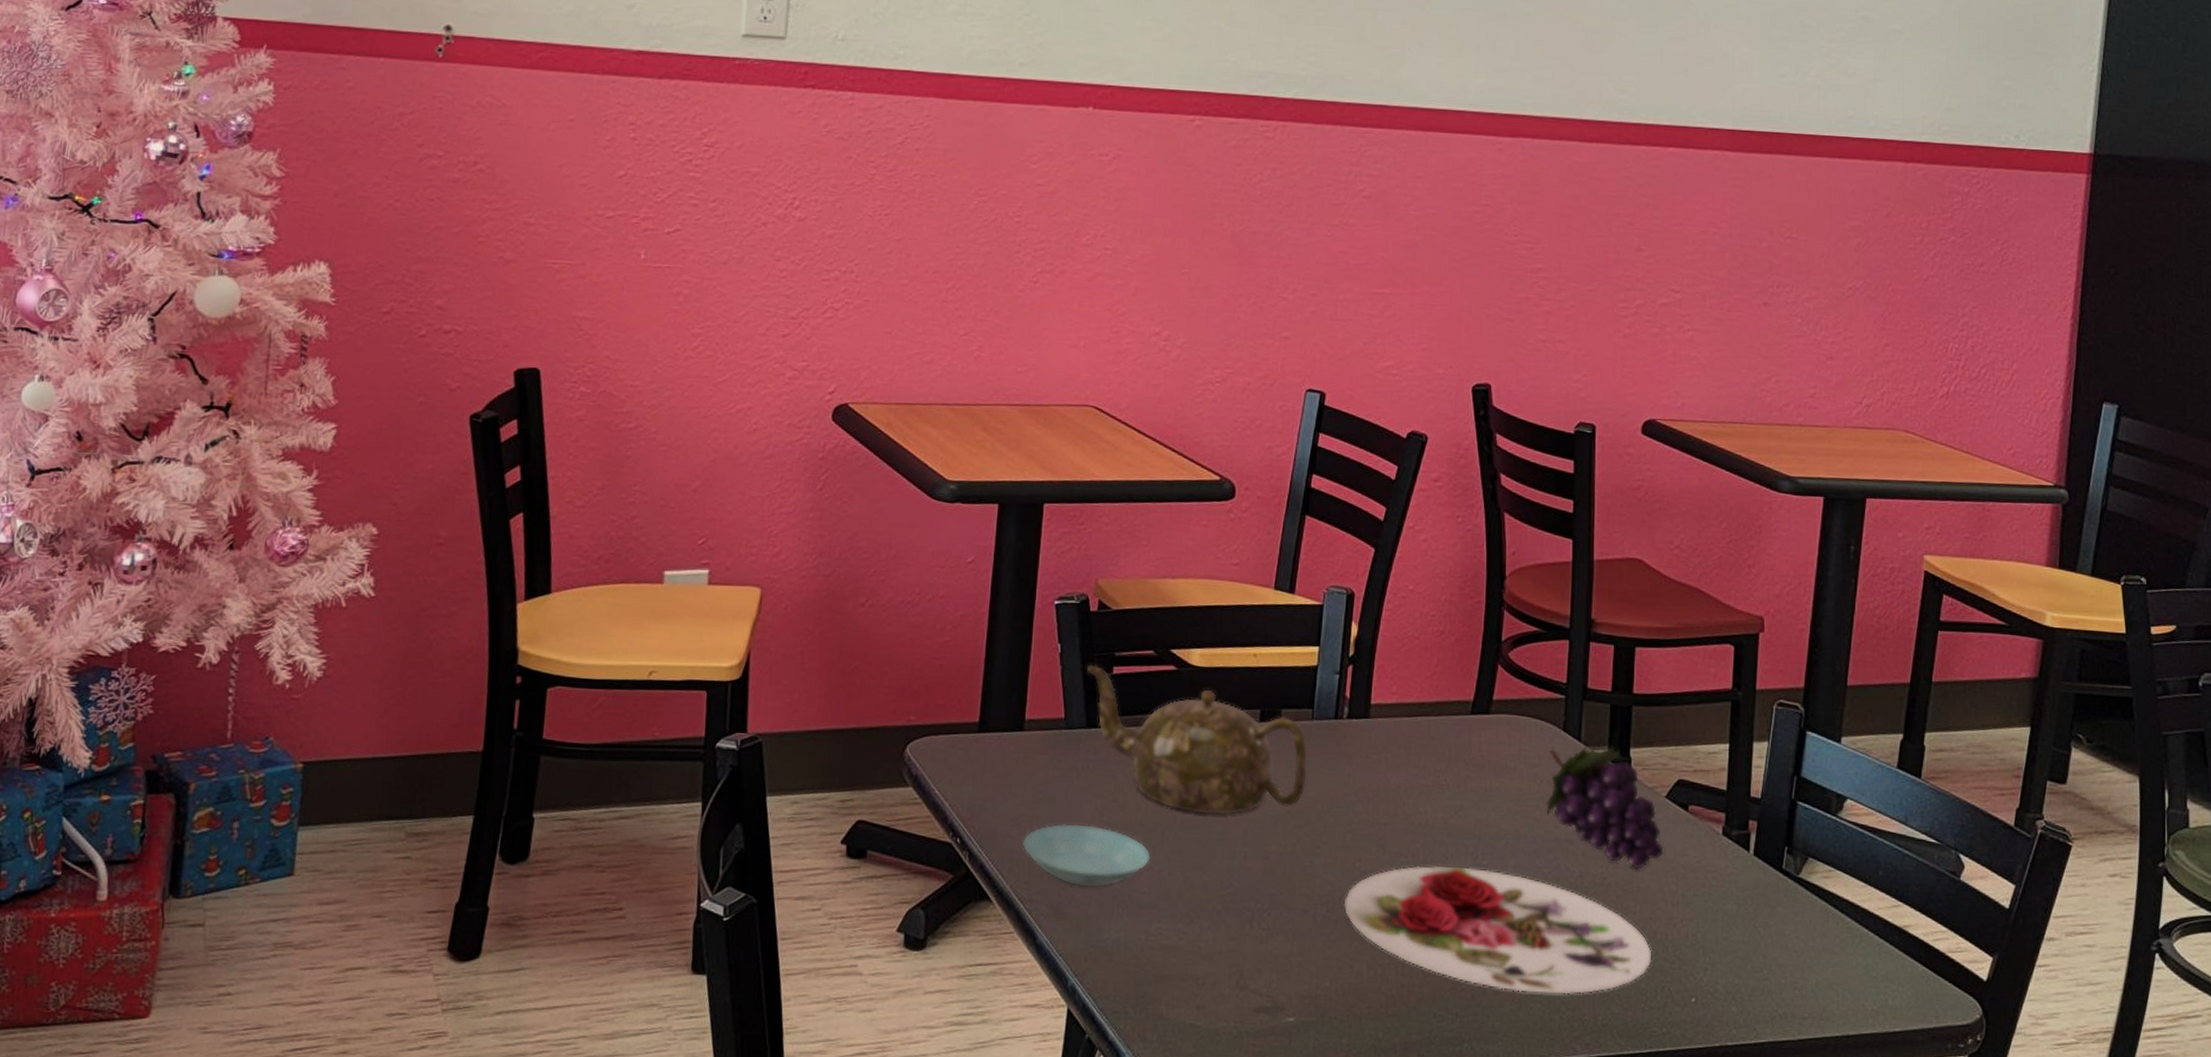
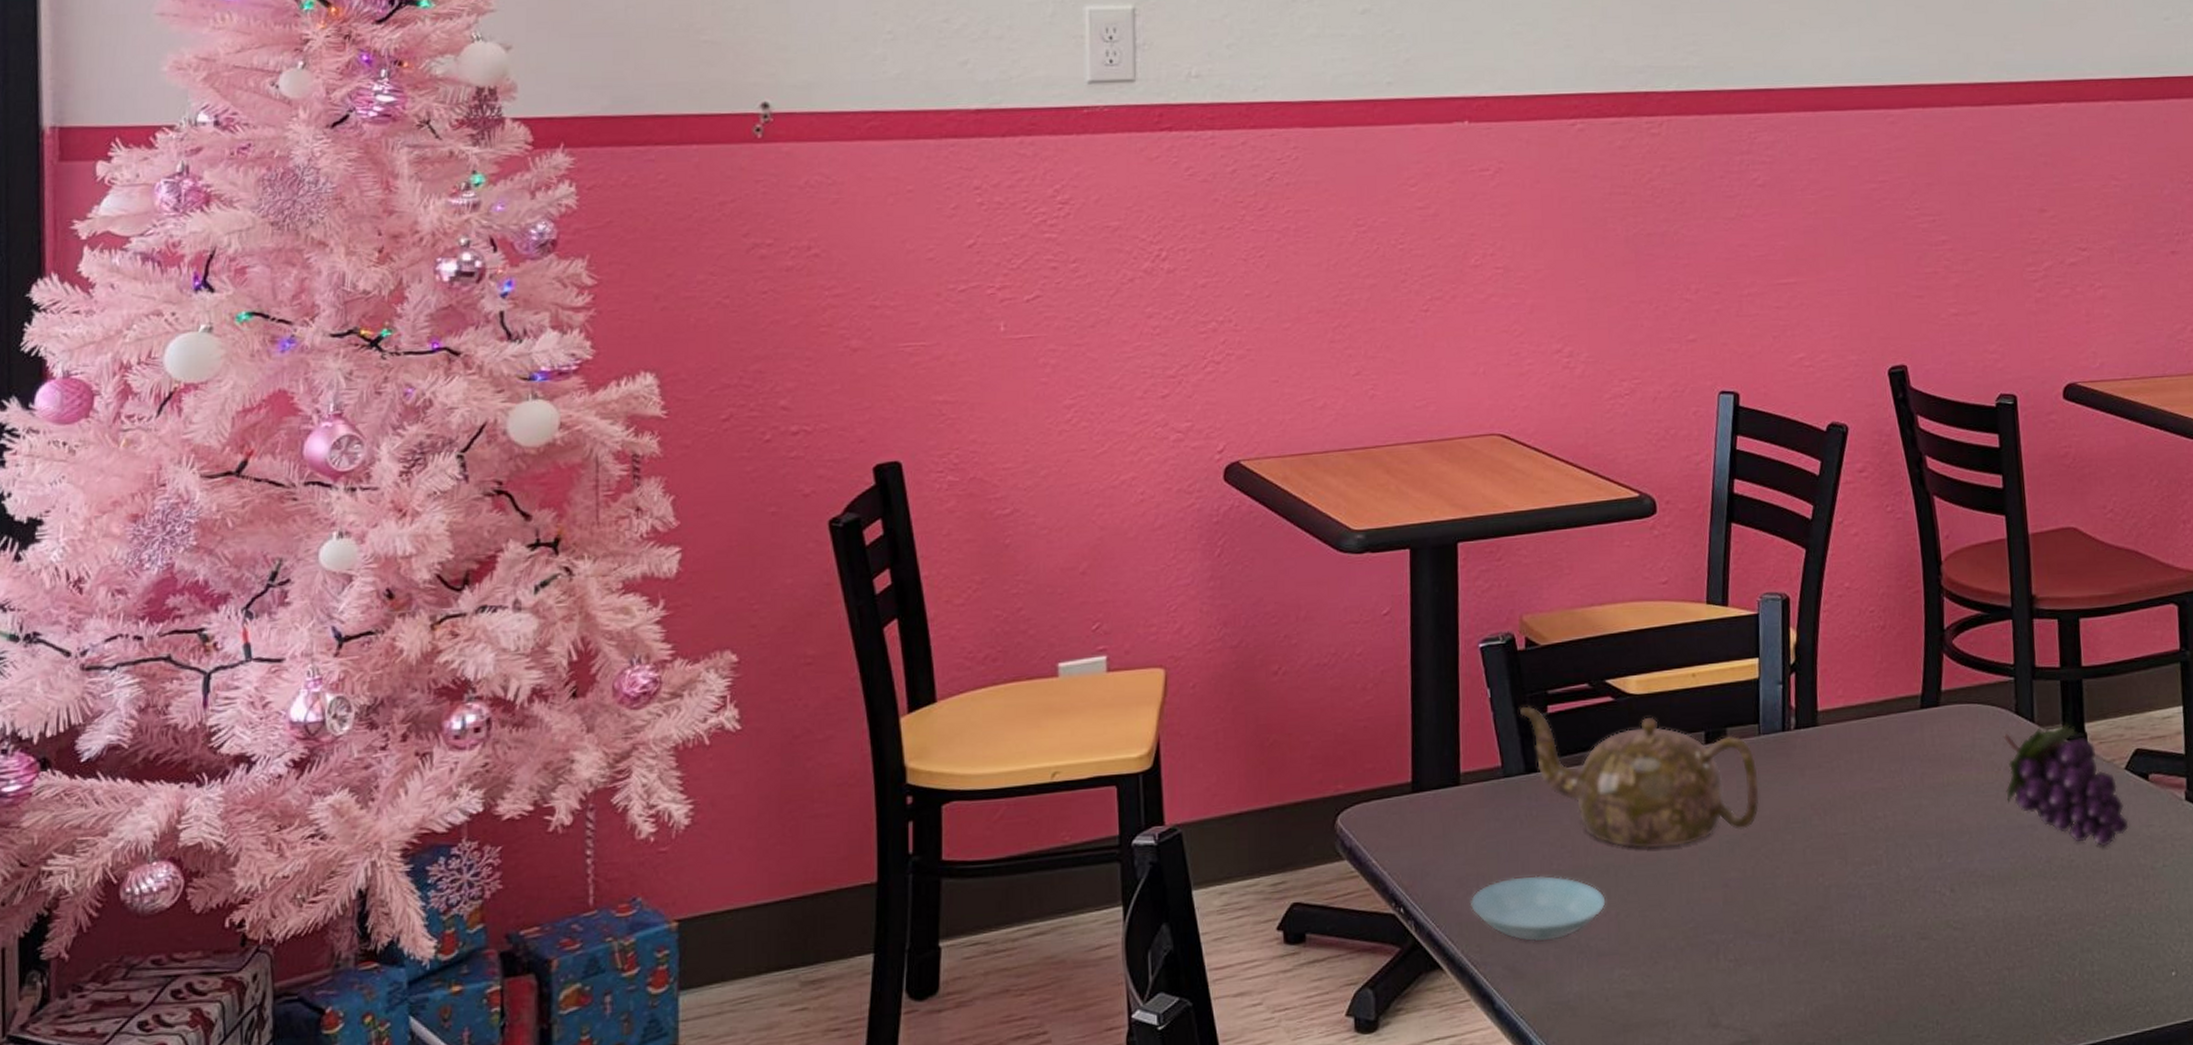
plate: present [1343,865,1652,995] -> none [1810,867,2129,990]

